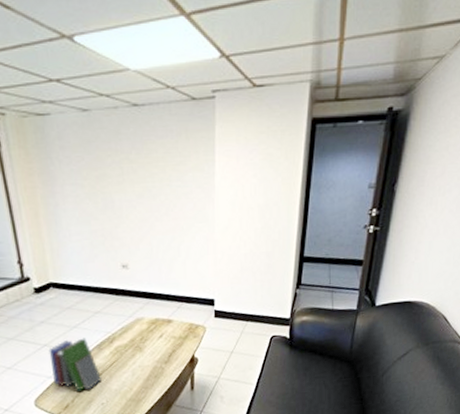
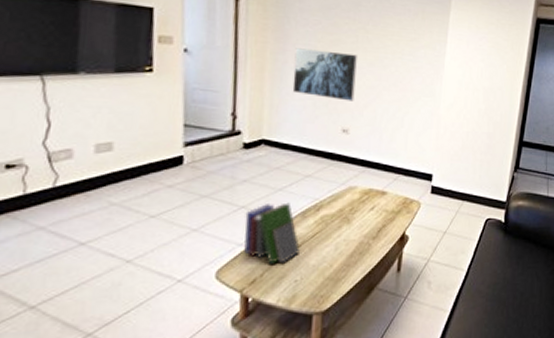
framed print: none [63,187,129,237] -> present [292,48,357,101]

